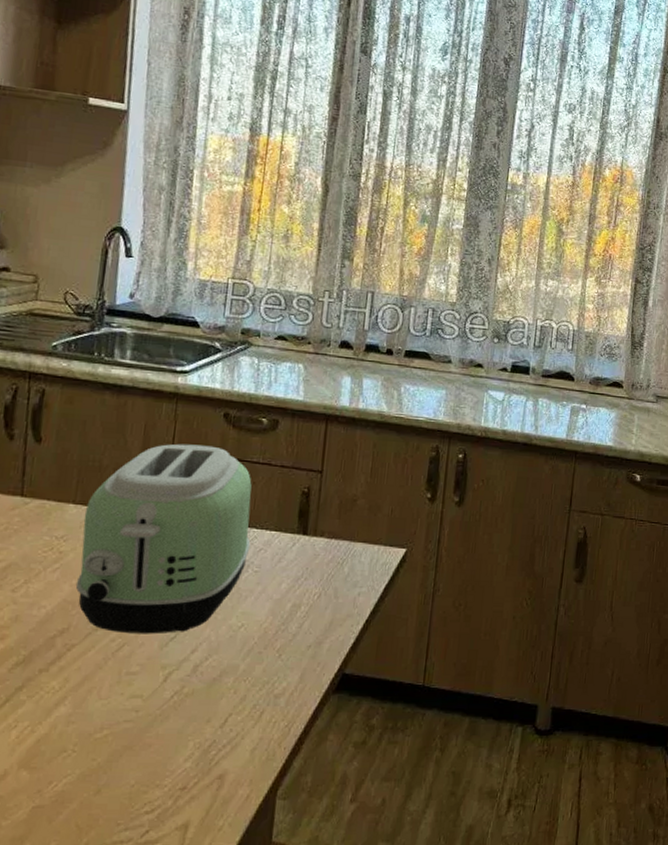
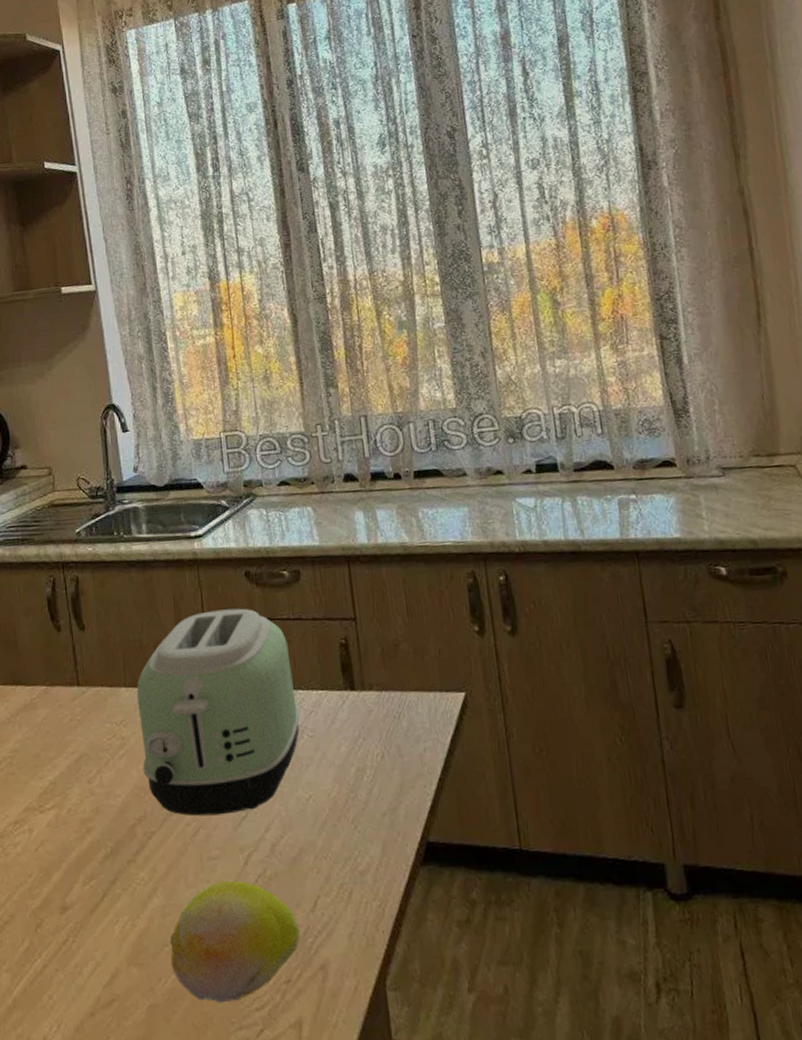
fruit: none [65,695,206,806] -> present [170,880,300,1004]

